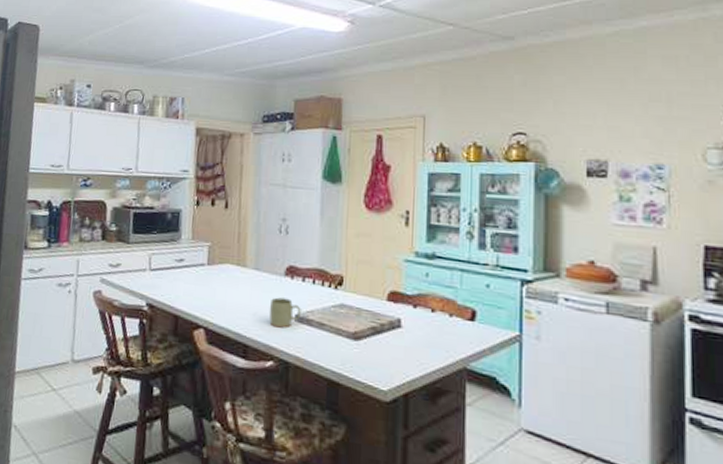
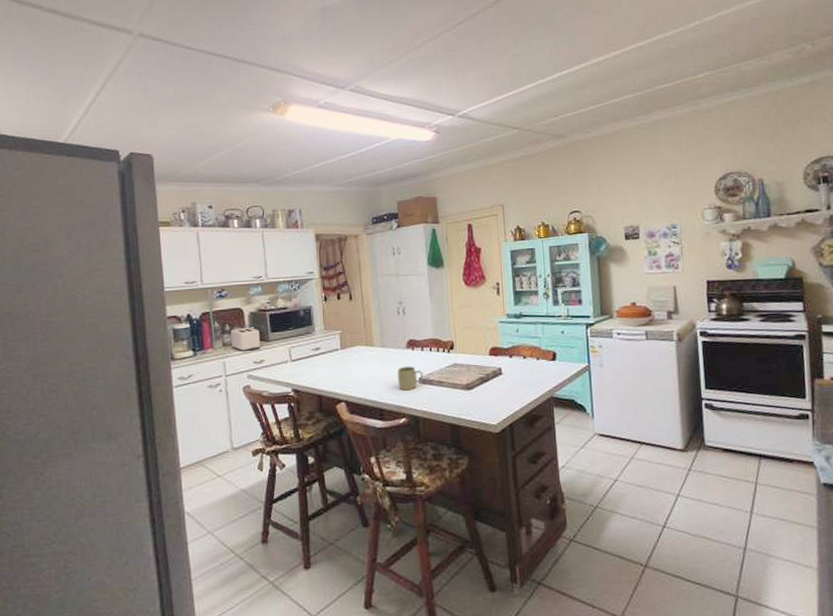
toaster: none [88,223,121,252] -> present [230,327,261,352]

